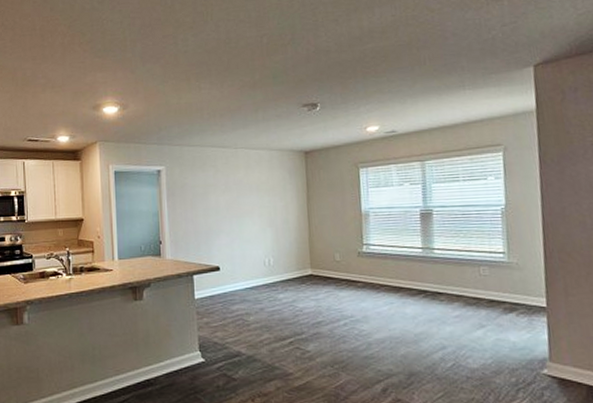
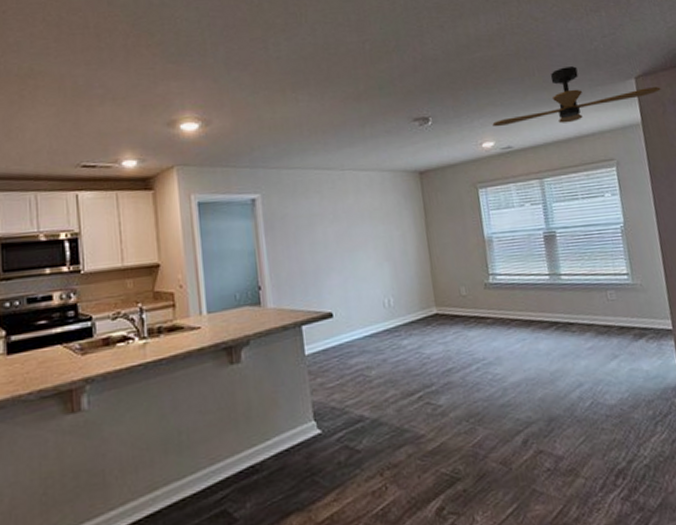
ceiling fan: none [378,55,562,113] -> present [492,66,661,127]

